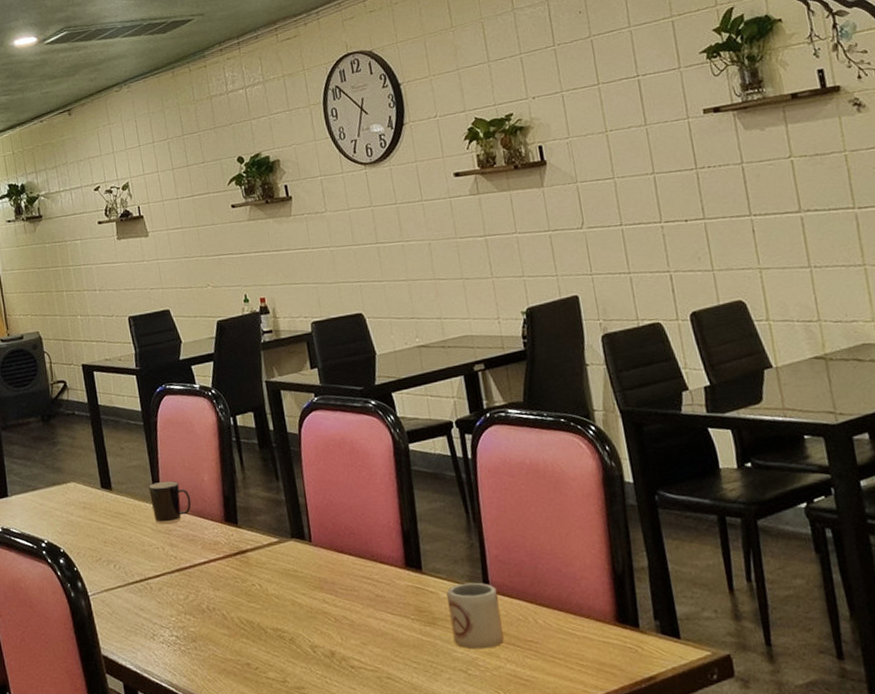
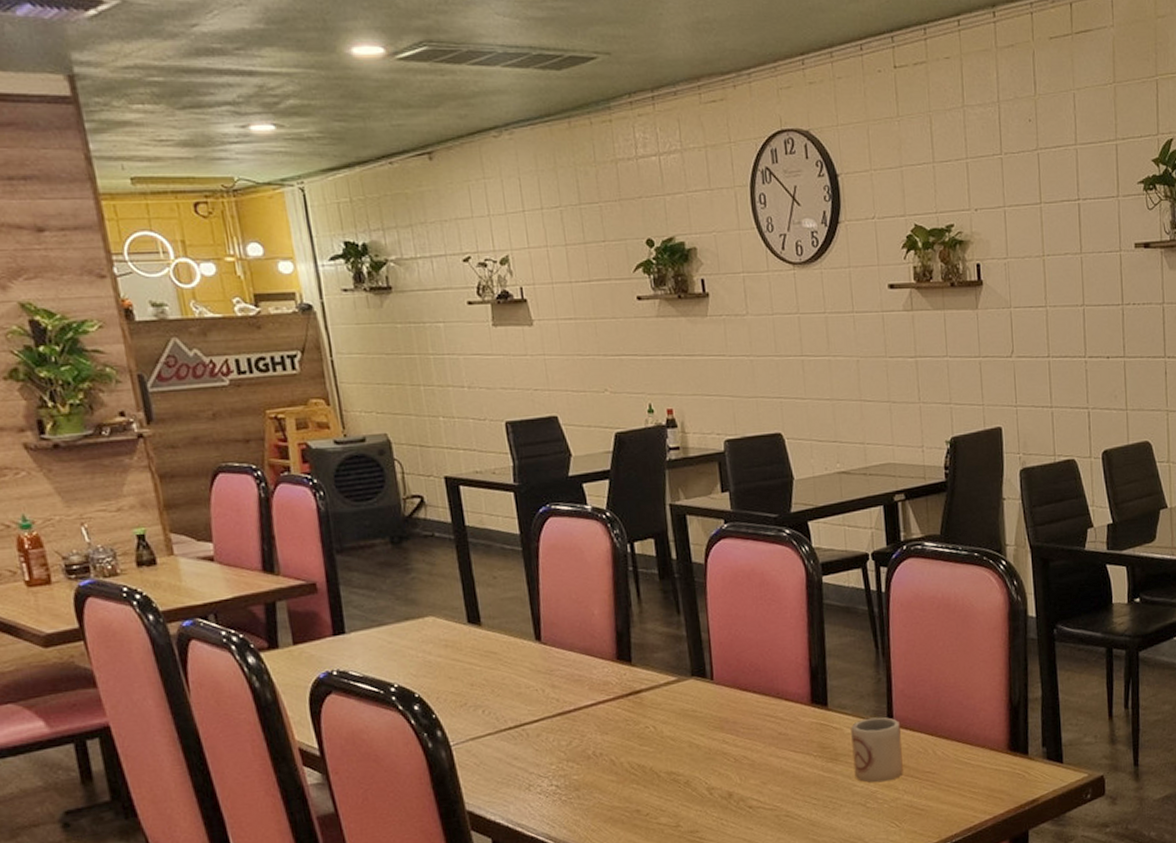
mug: present [147,481,192,525] -> none [526,614,578,664]

